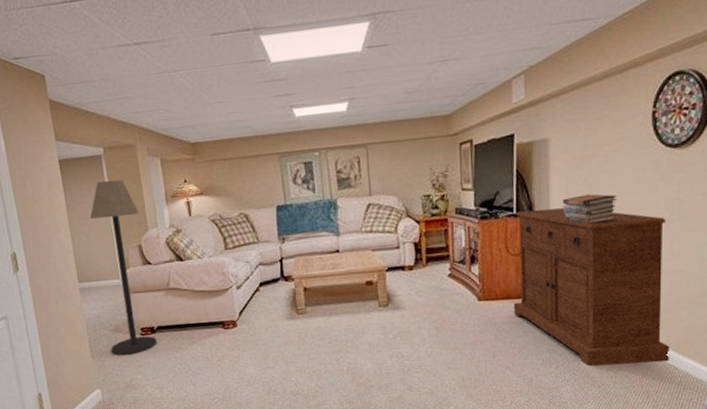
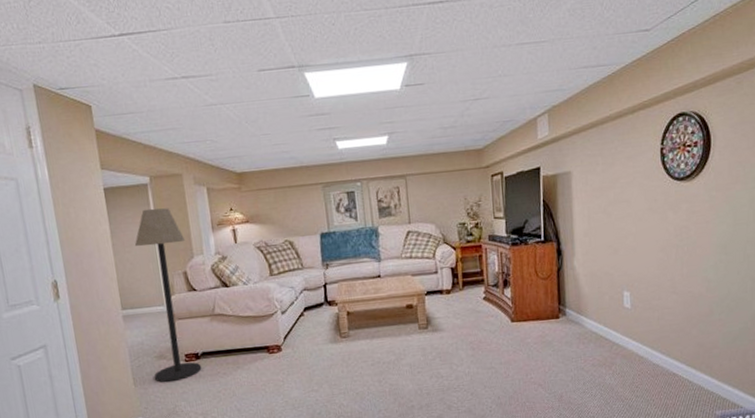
sideboard: present [513,208,669,367] -> none [543,235,684,382]
book stack: present [562,194,617,224] -> none [584,222,633,250]

